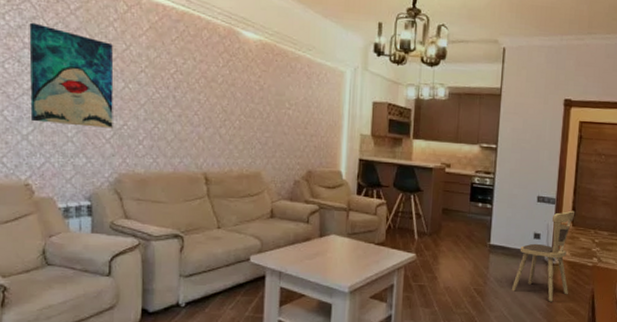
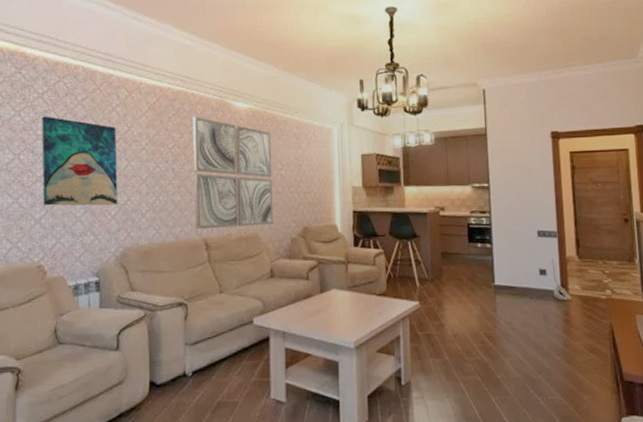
wall art: none [195,41,281,165] -> present [193,116,274,230]
chair: present [511,210,576,302] -> none [523,242,585,341]

